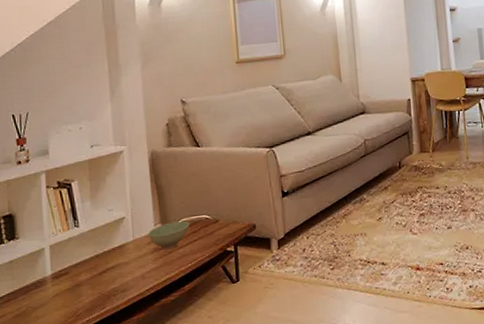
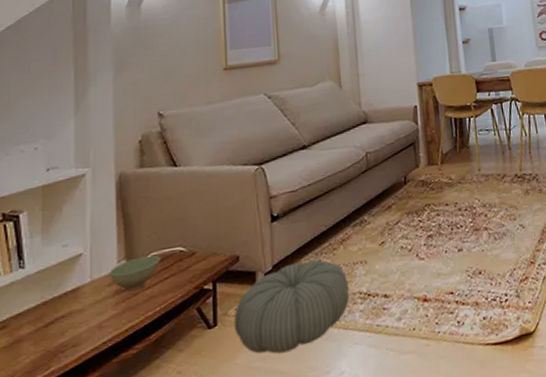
pouf: none [253,230,351,307] -> present [234,259,349,354]

